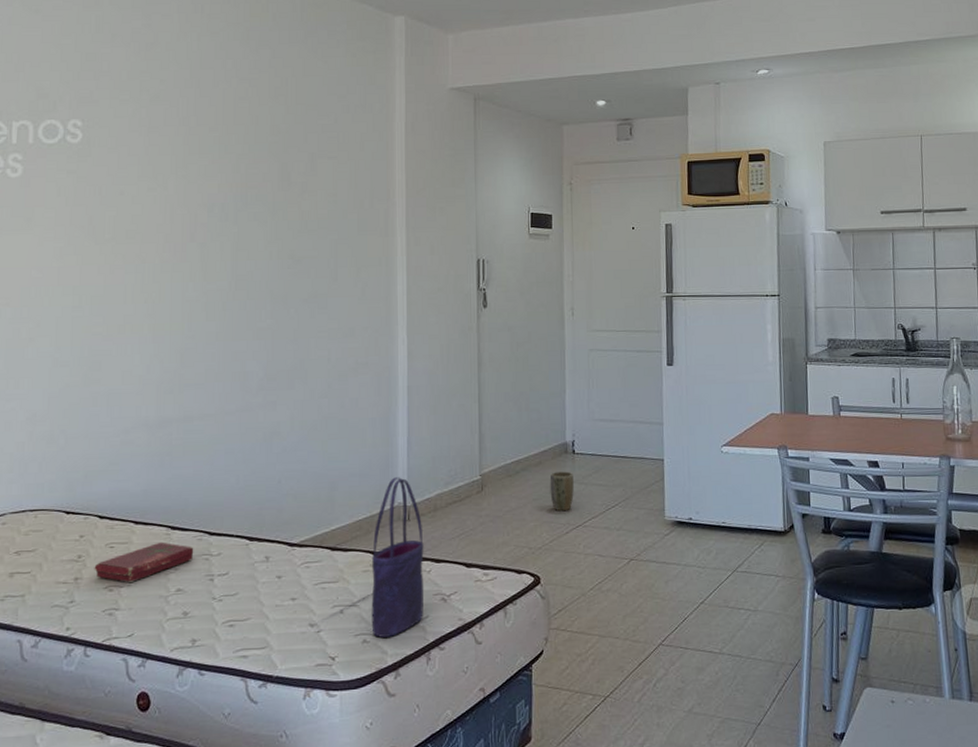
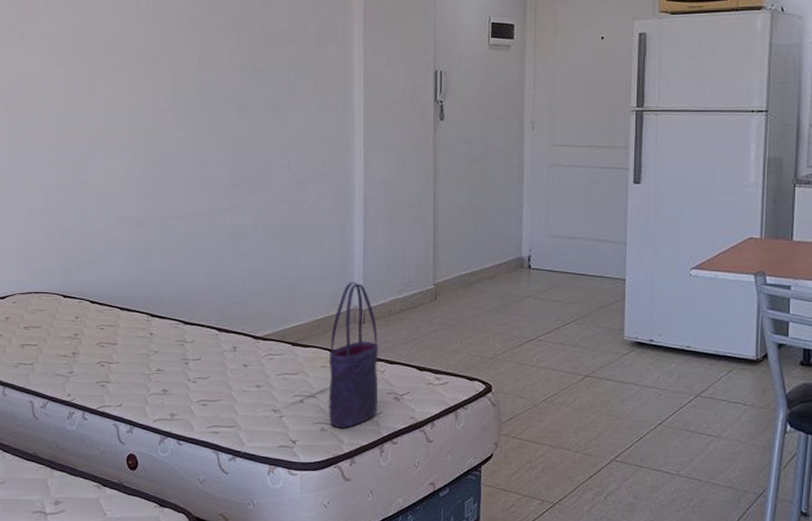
book: present [94,541,194,582] -> none [88,327,171,360]
plant pot: present [550,471,574,512] -> none [504,285,529,325]

